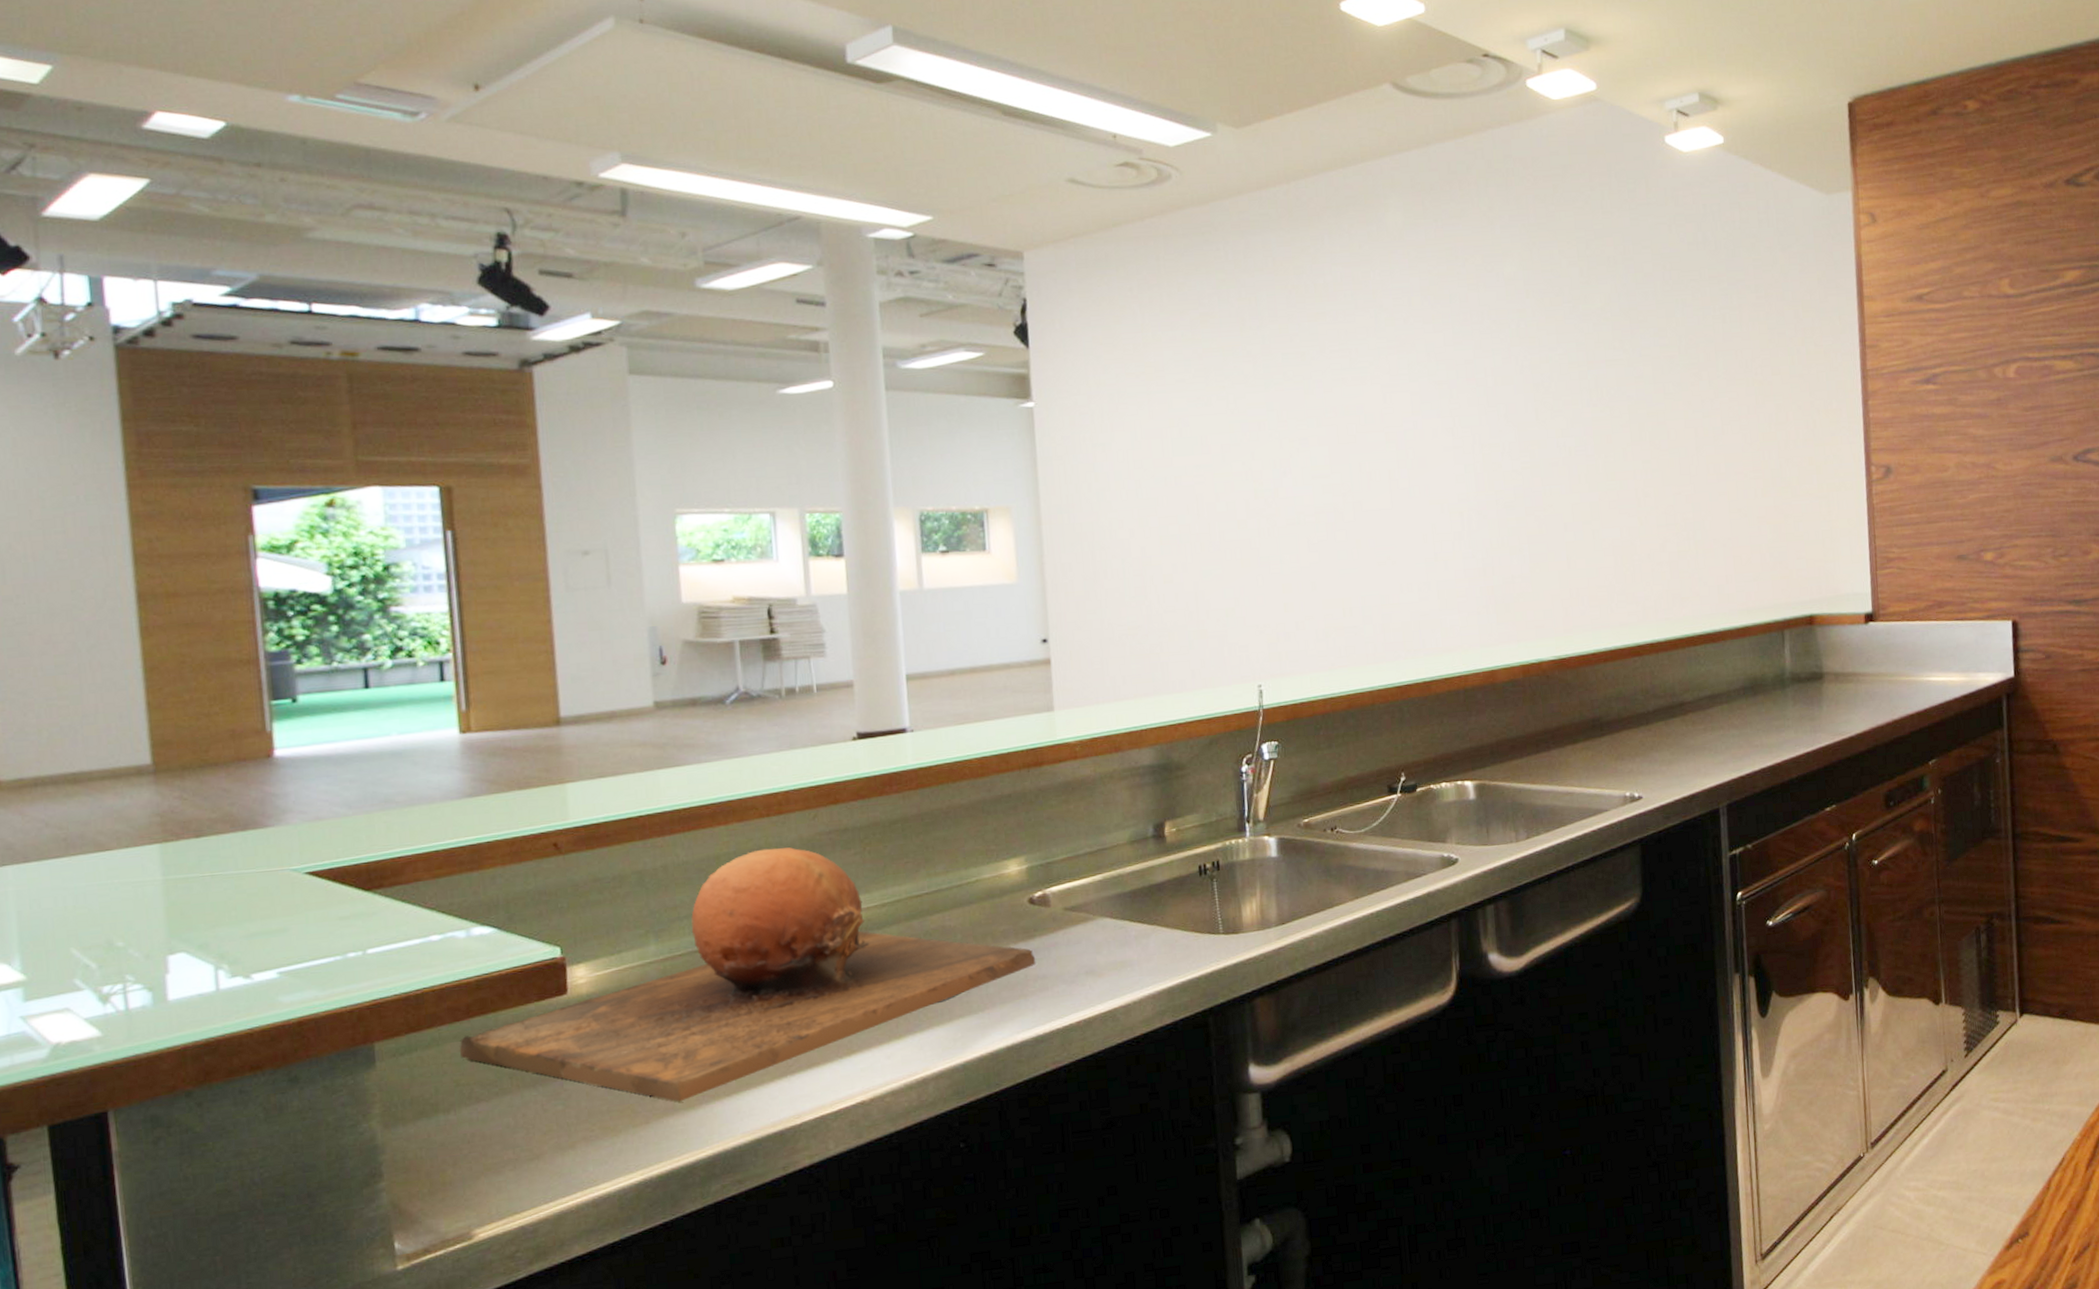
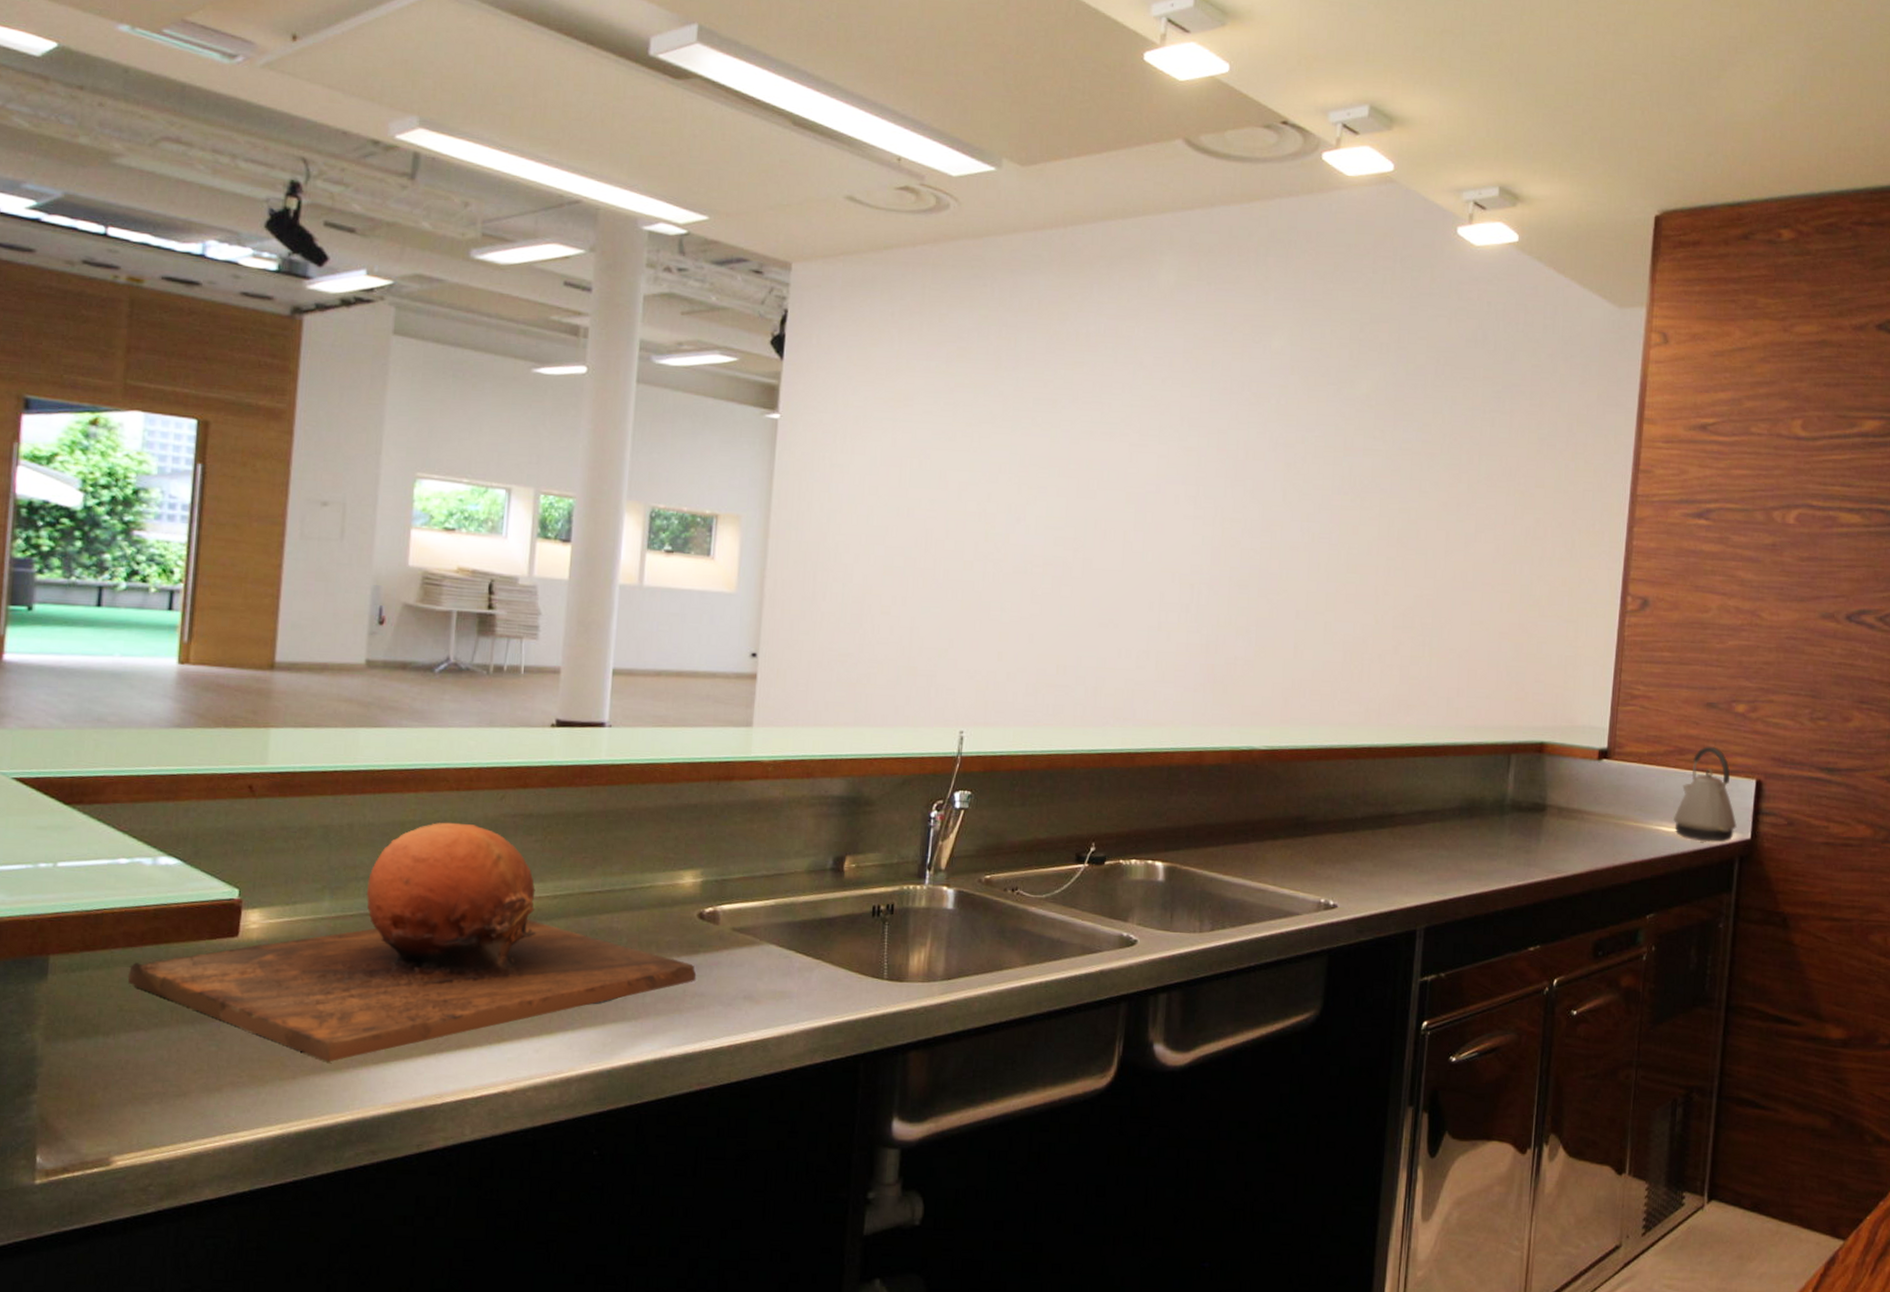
kettle: none [1941,595,2000,686] -> present [1674,746,1737,843]

